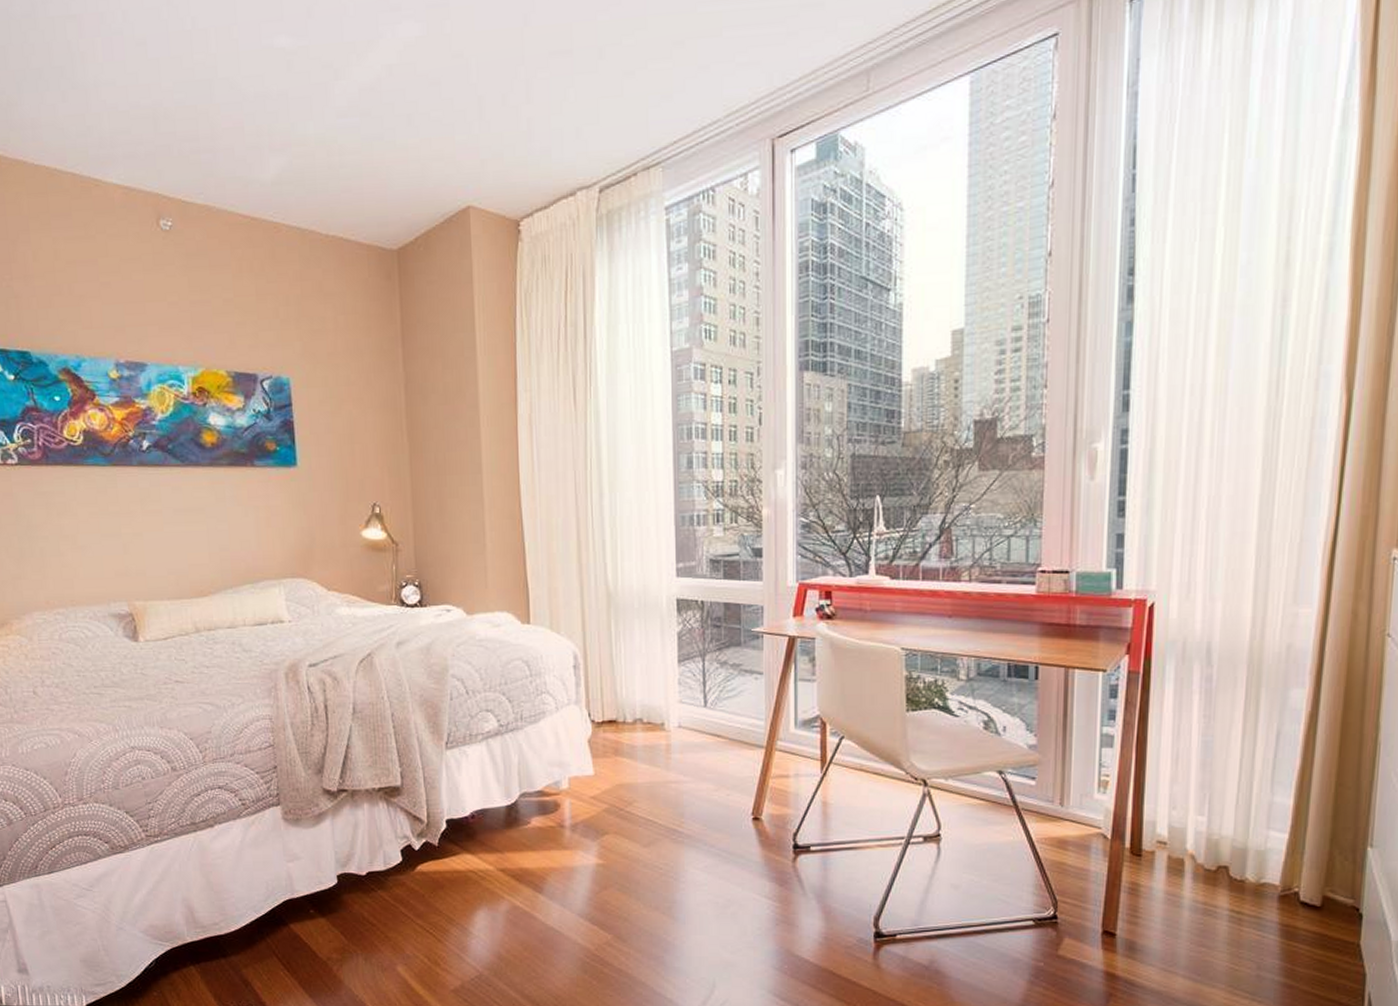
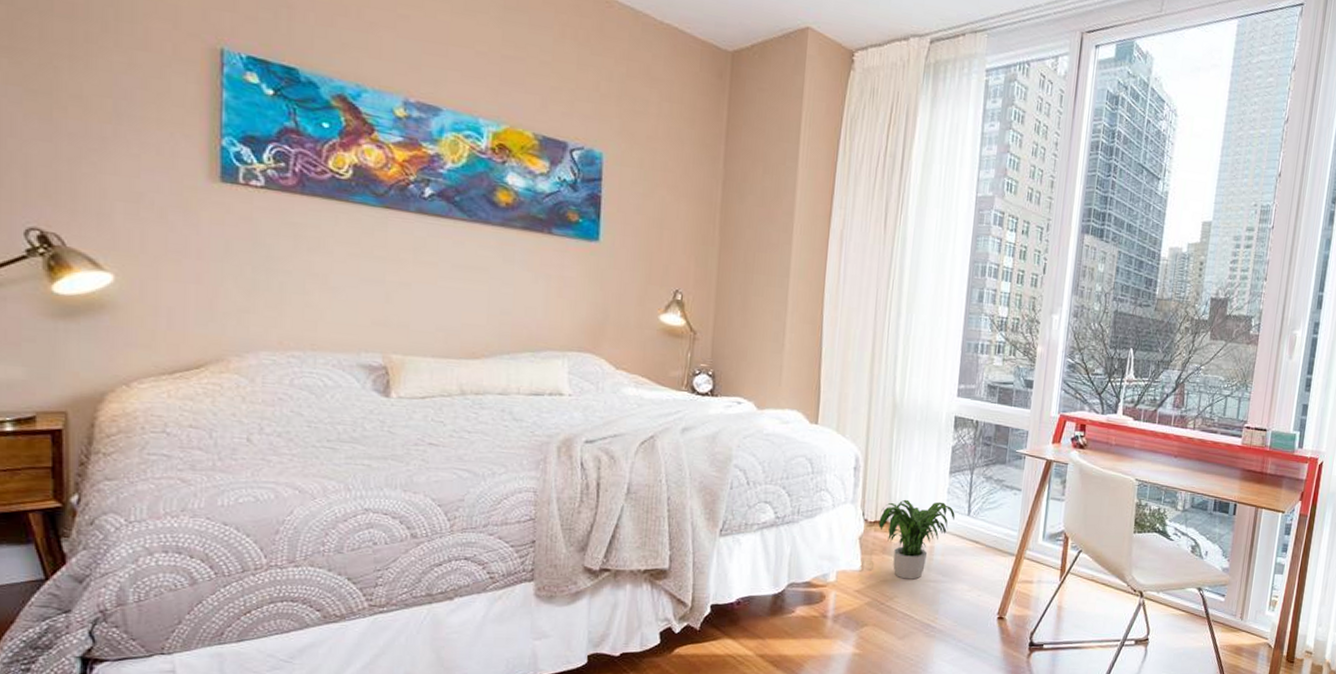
potted plant: none [607,694,690,782] -> present [878,499,955,580]

